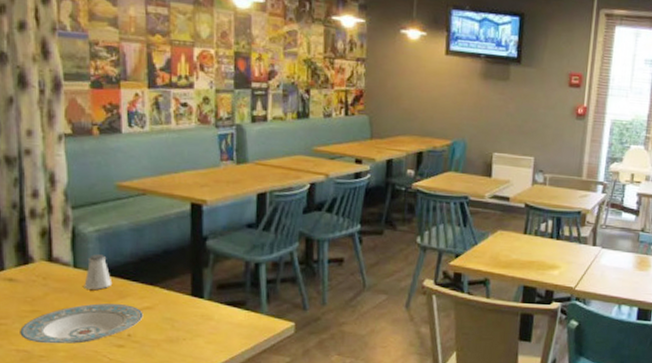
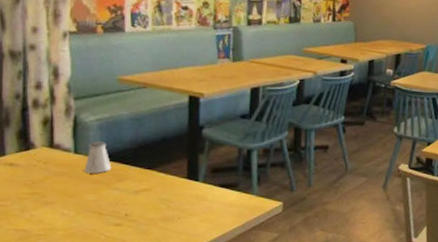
plate: present [20,303,143,344] -> none [19,186,141,224]

